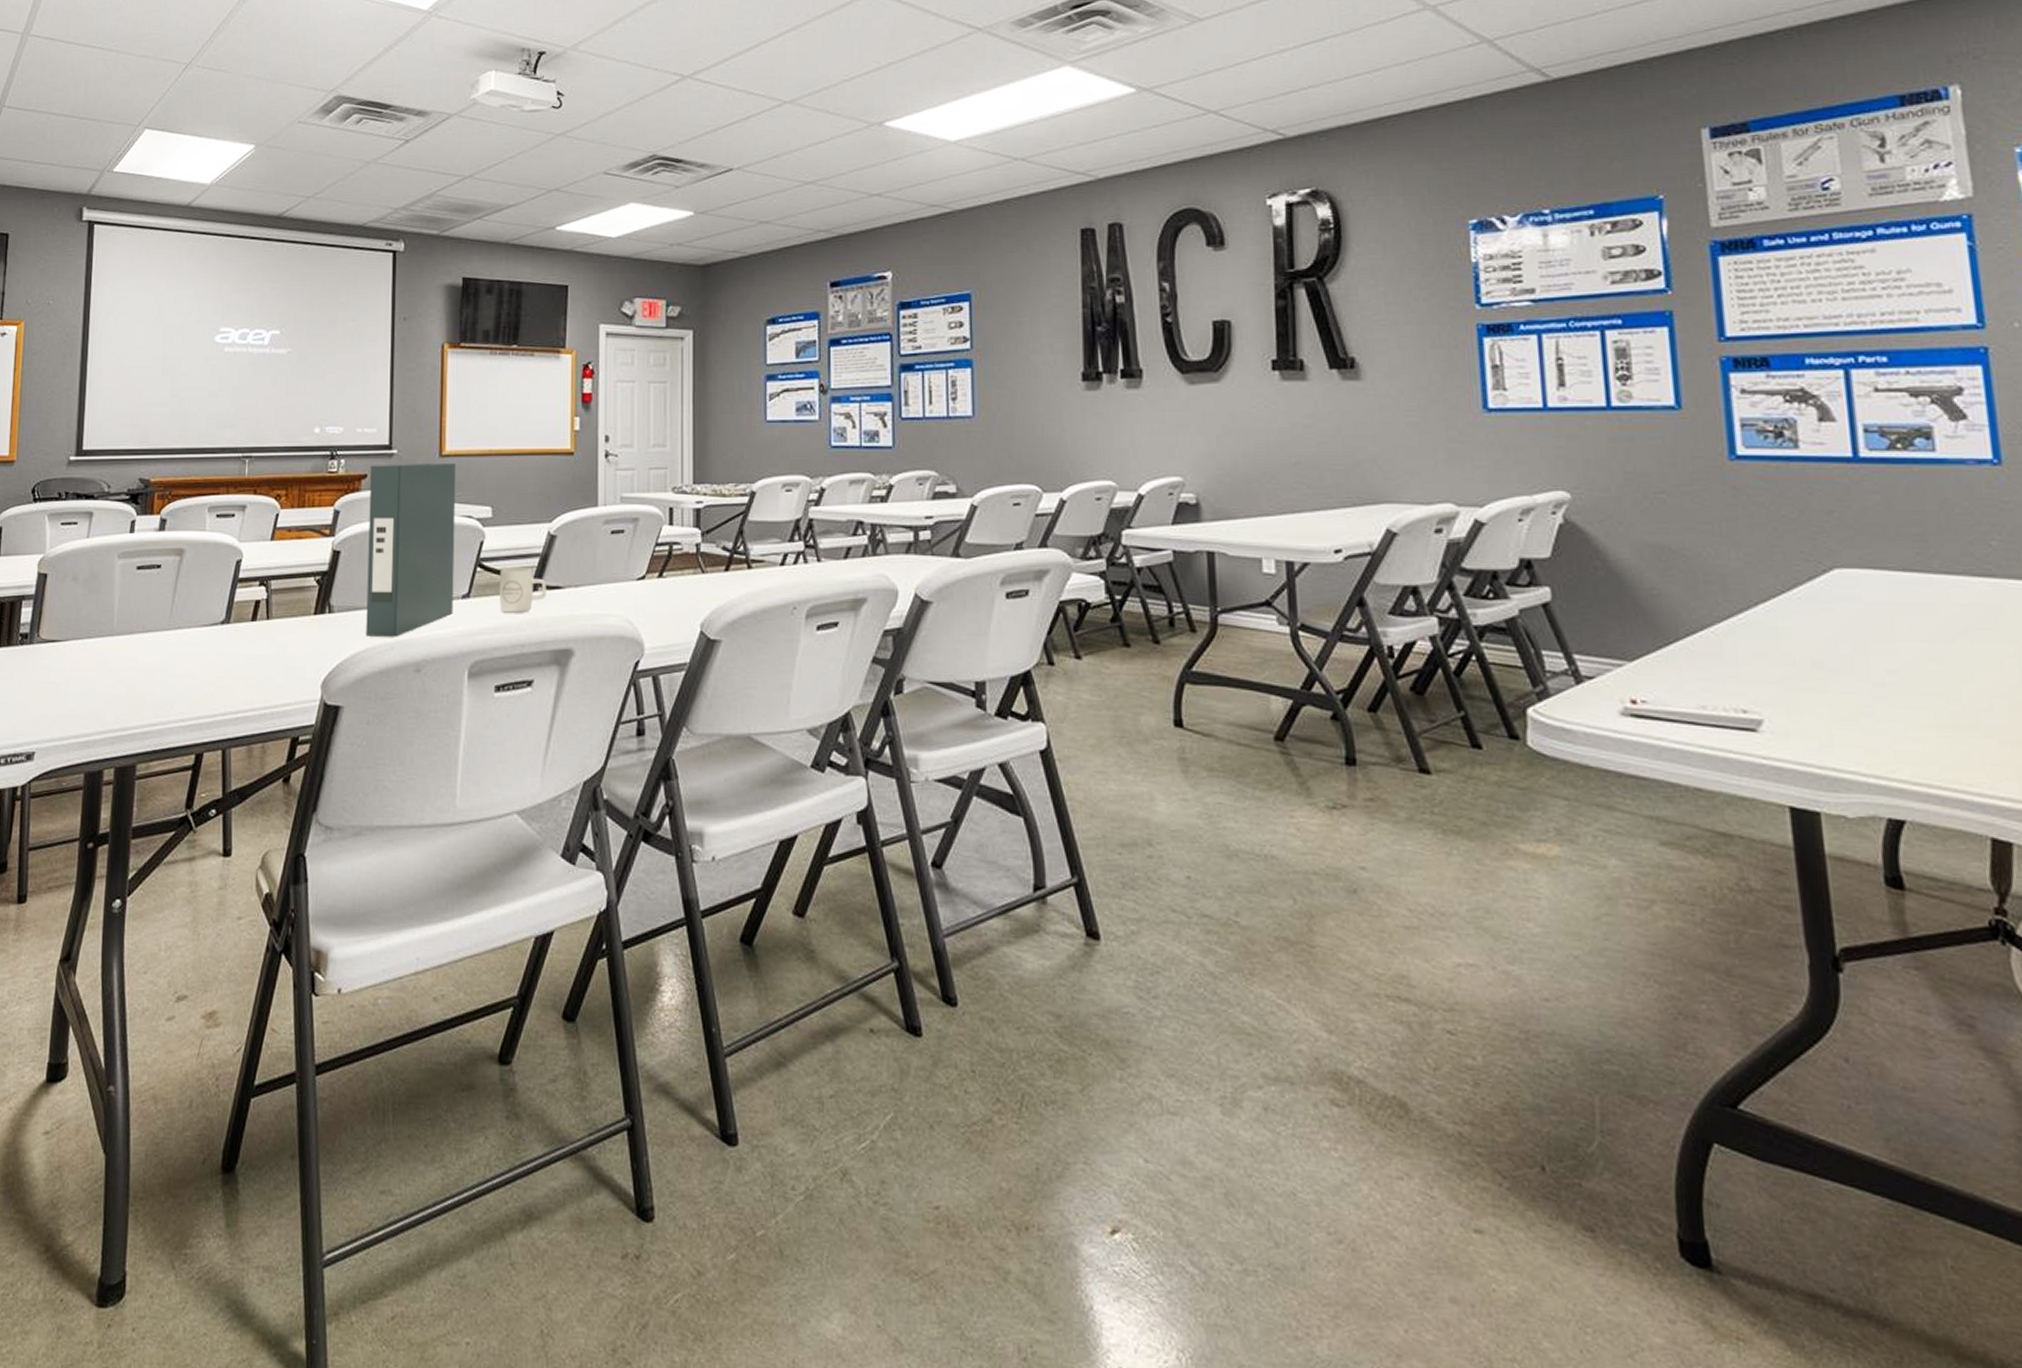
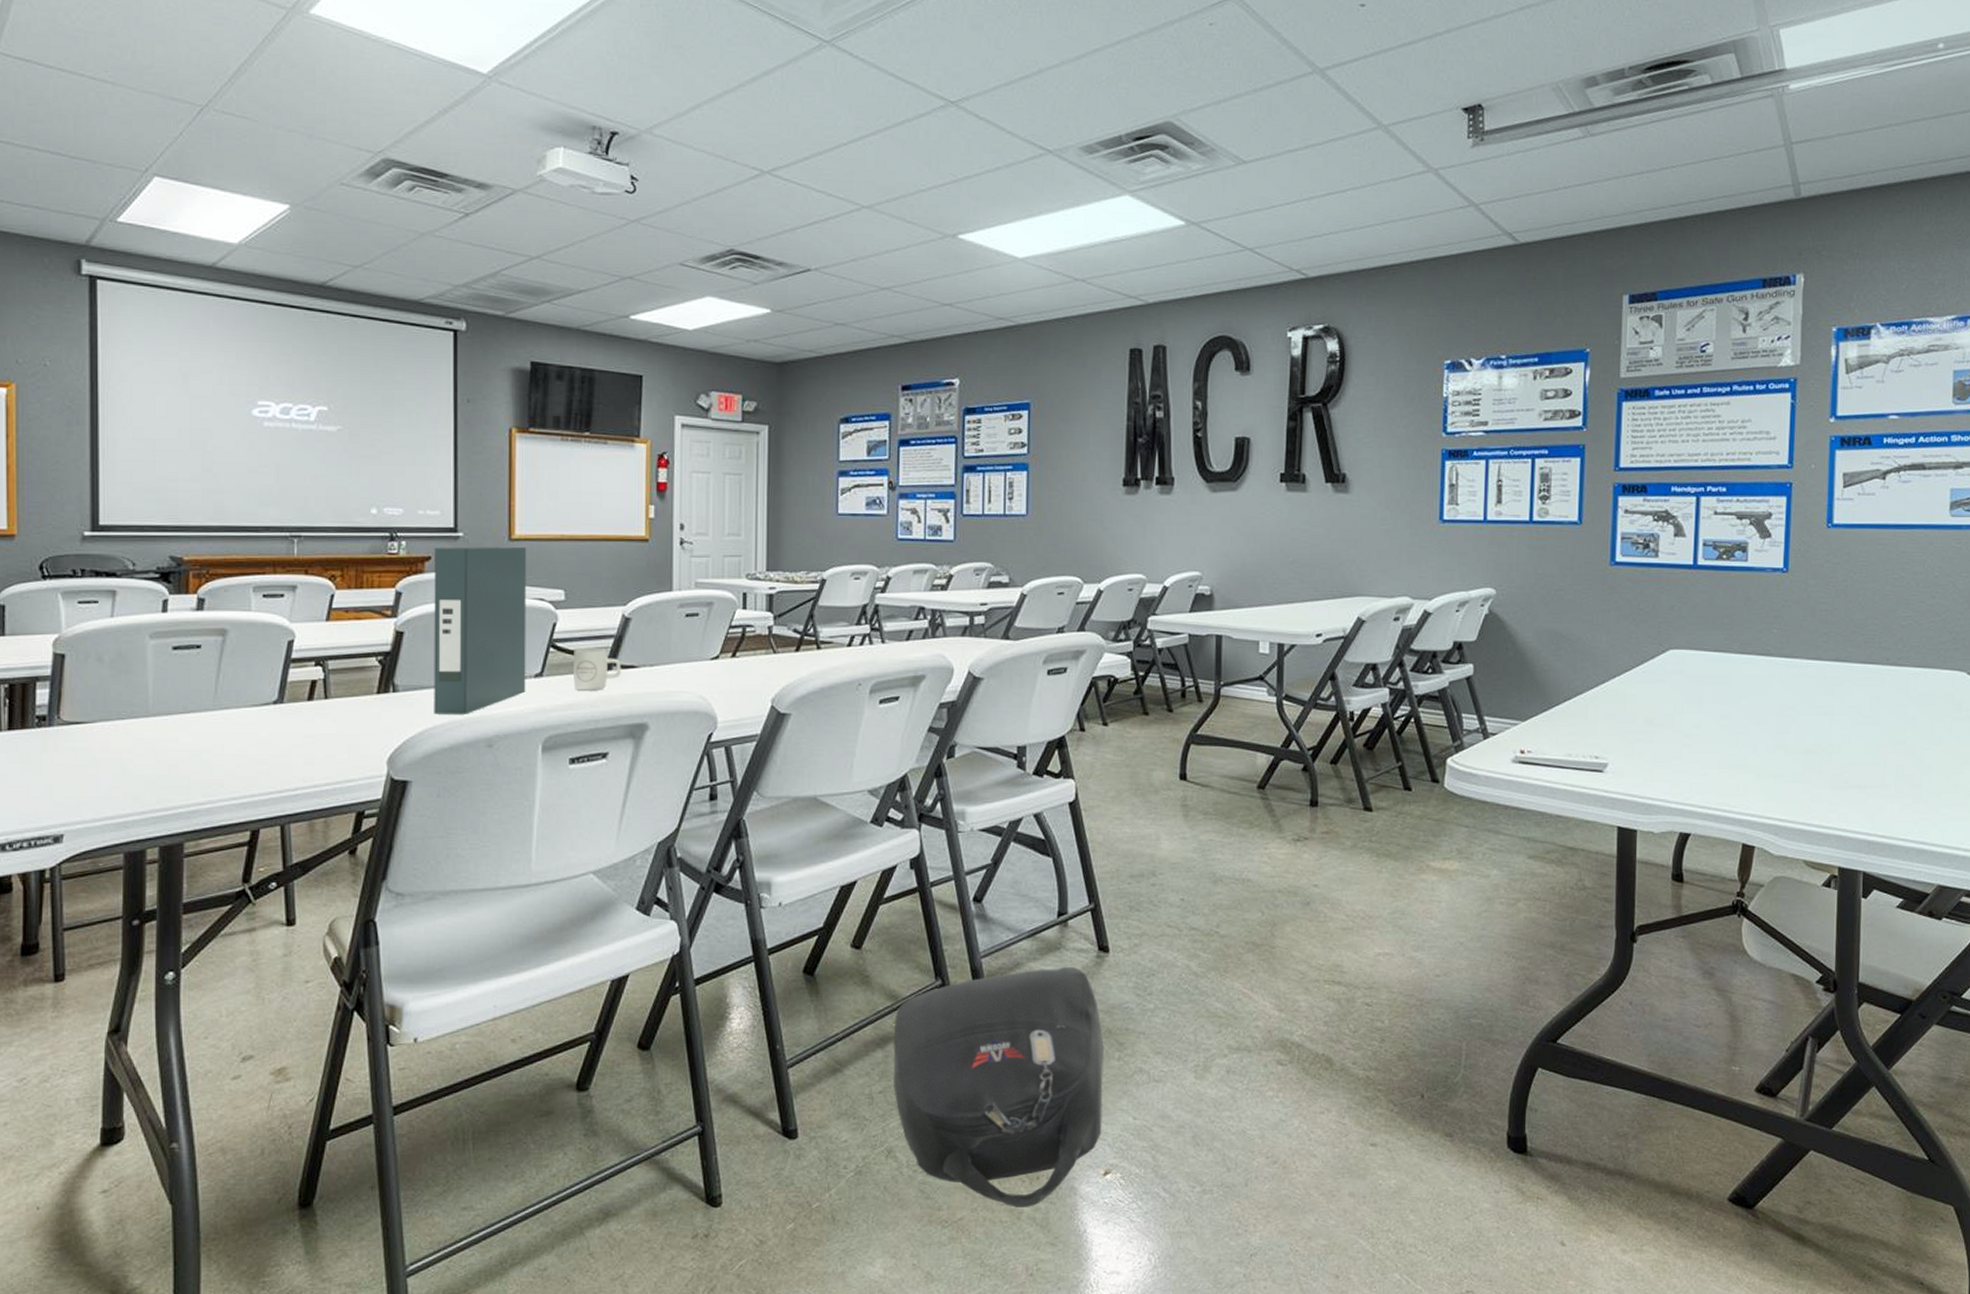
backpack: none [844,954,1105,1267] -> present [893,966,1104,1207]

